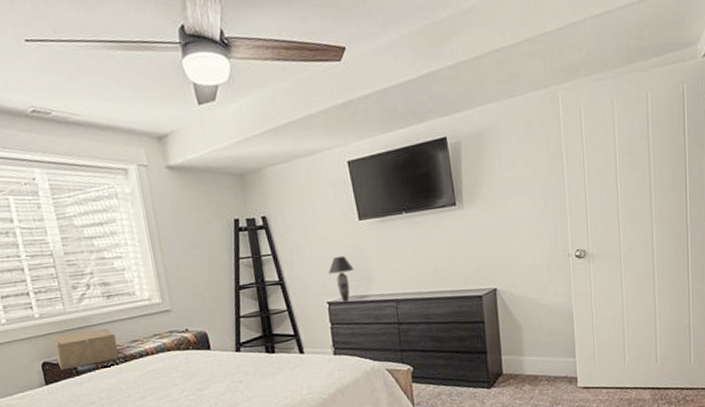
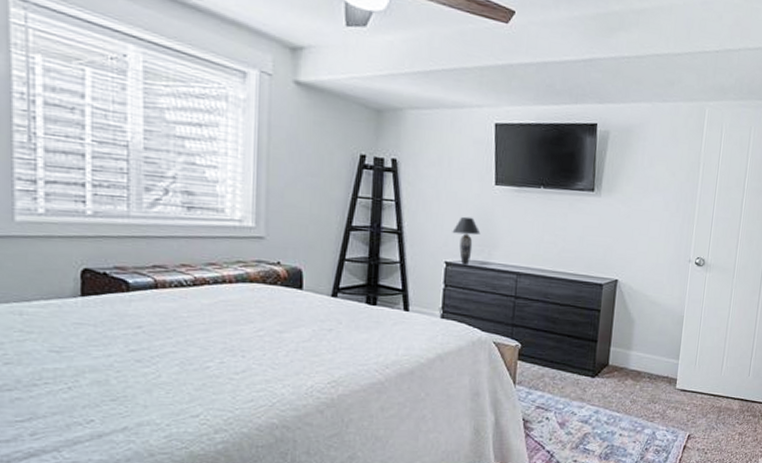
decorative box: present [53,329,120,371] -> none [103,241,188,283]

